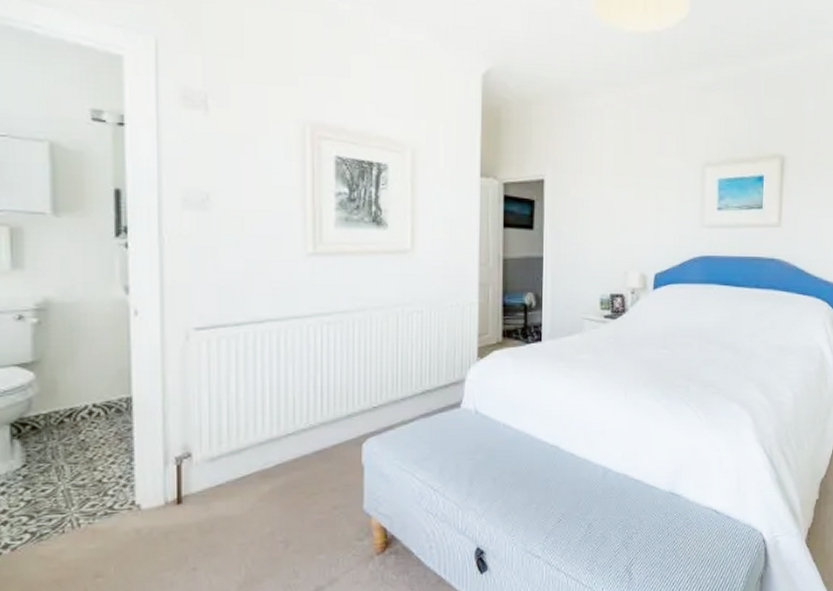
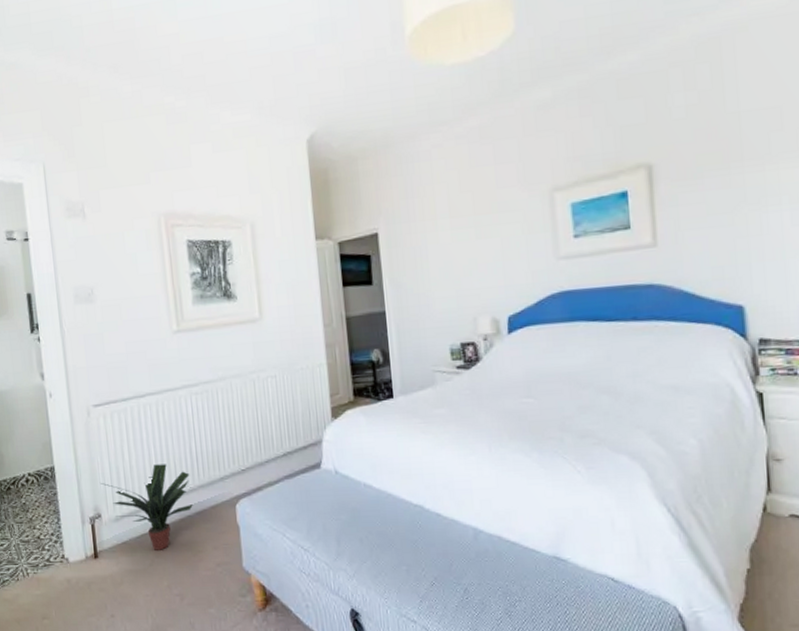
potted plant: none [195,398,311,494] -> present [101,464,193,550]

